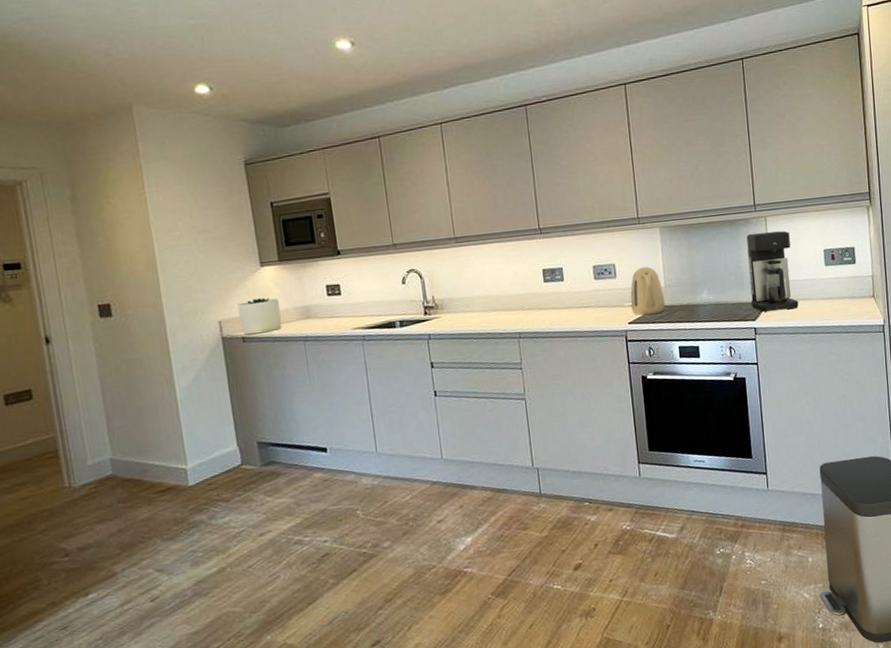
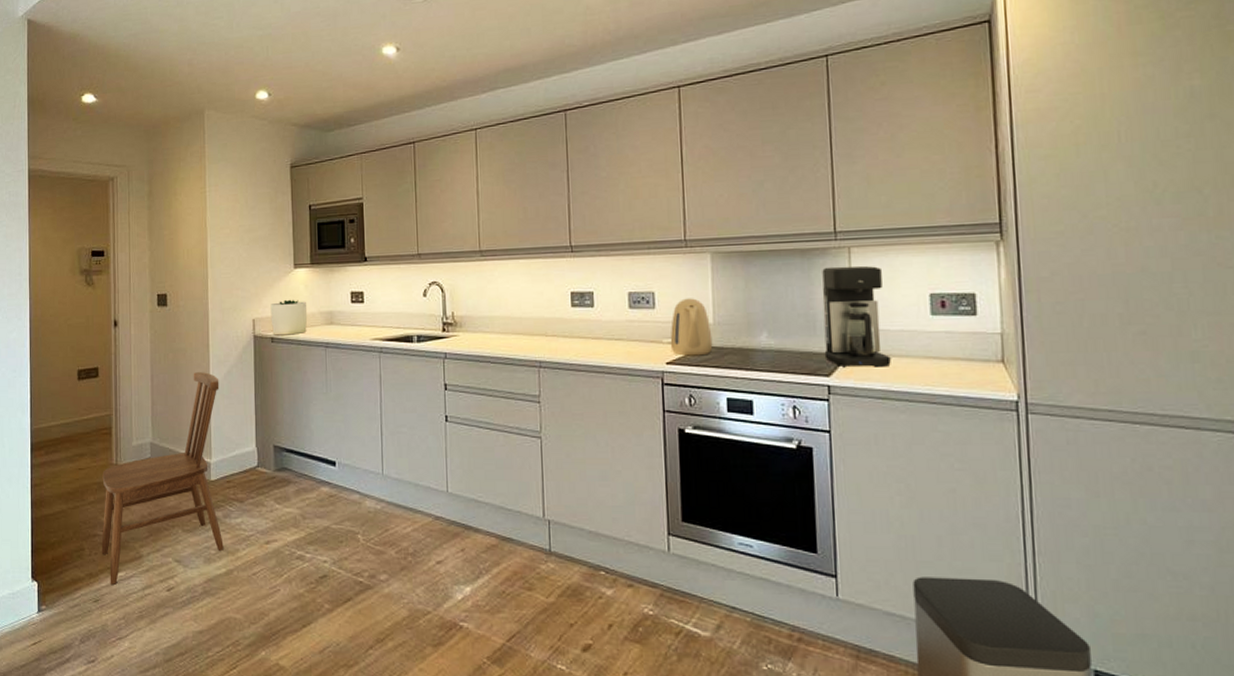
dining chair: none [52,379,212,609] -> present [101,372,224,585]

